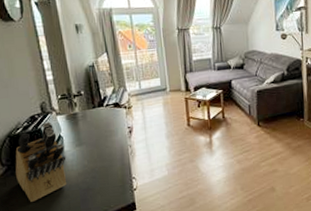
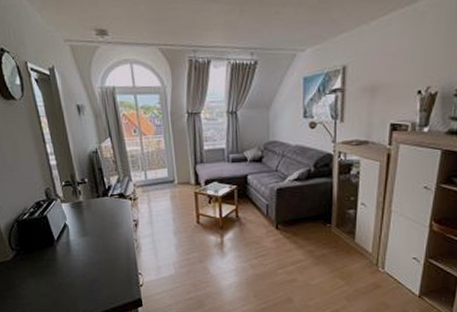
knife block: present [15,122,67,202] -> none [23,209,74,288]

